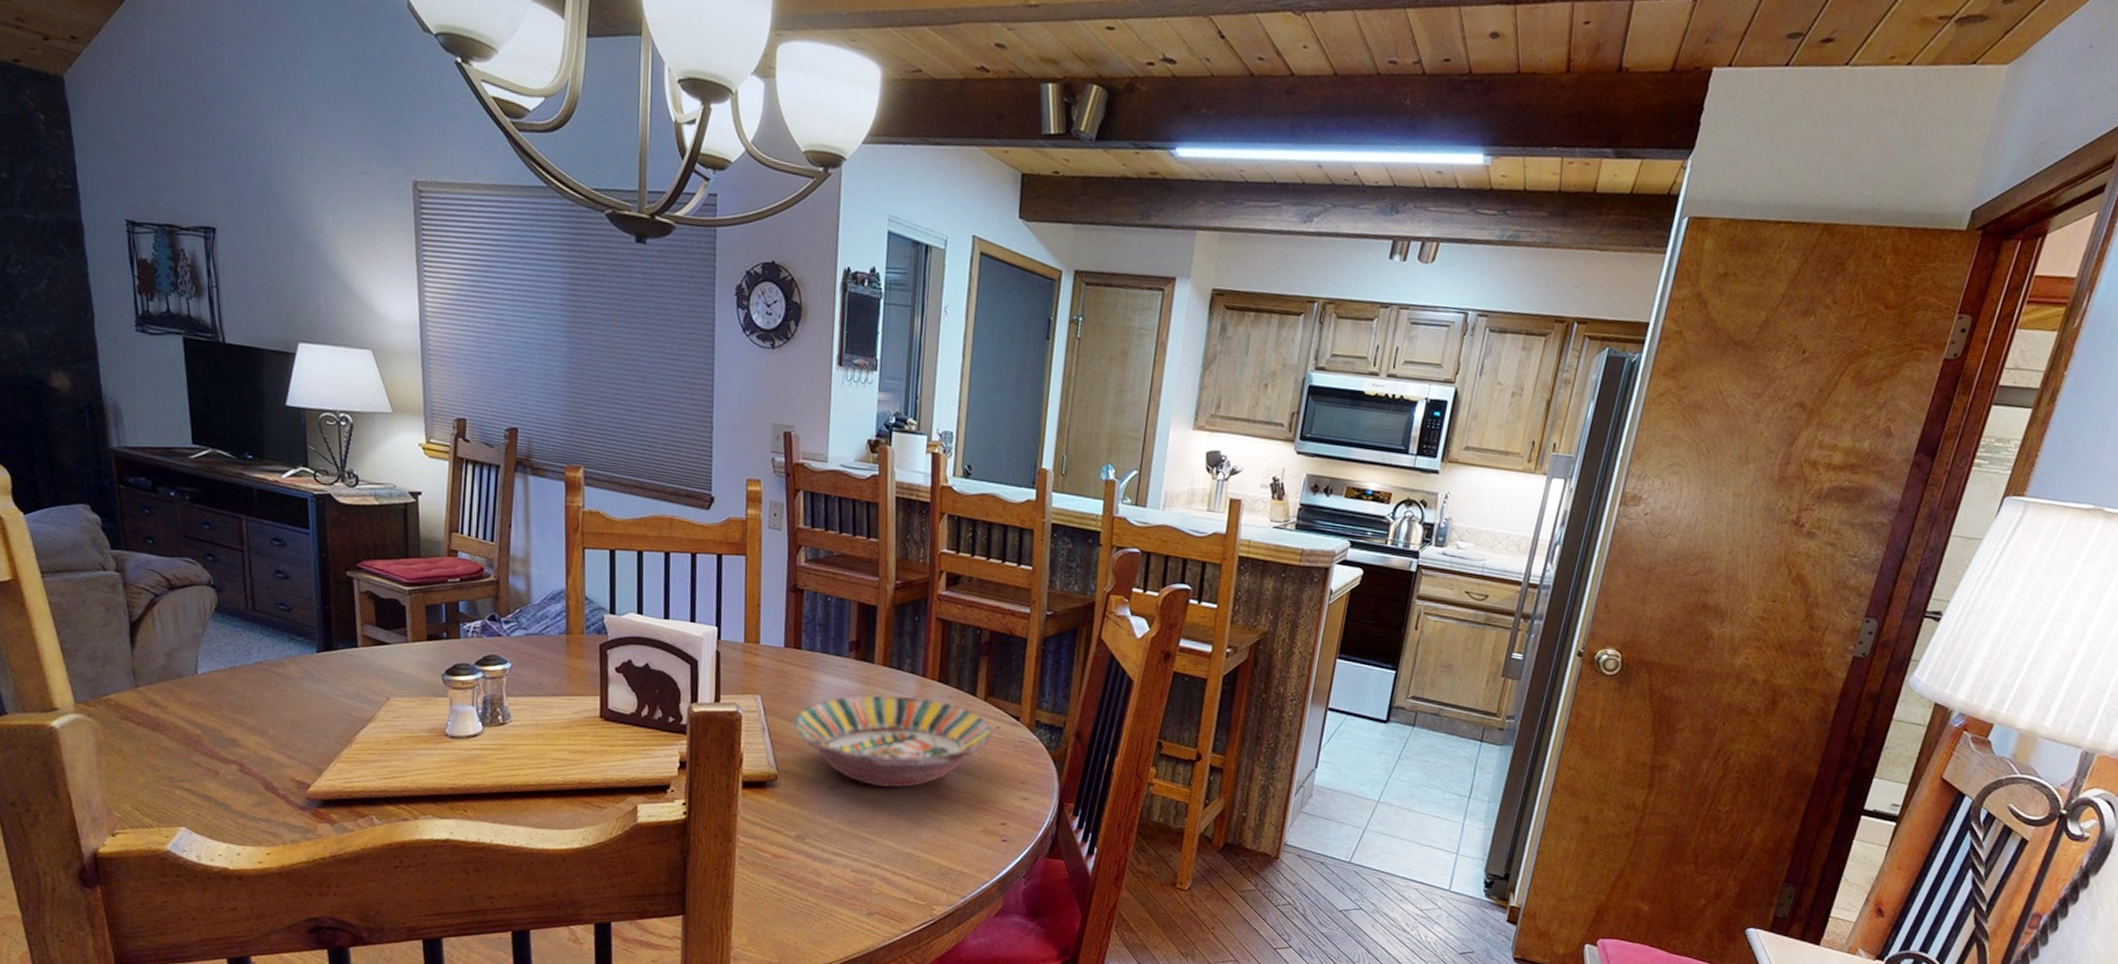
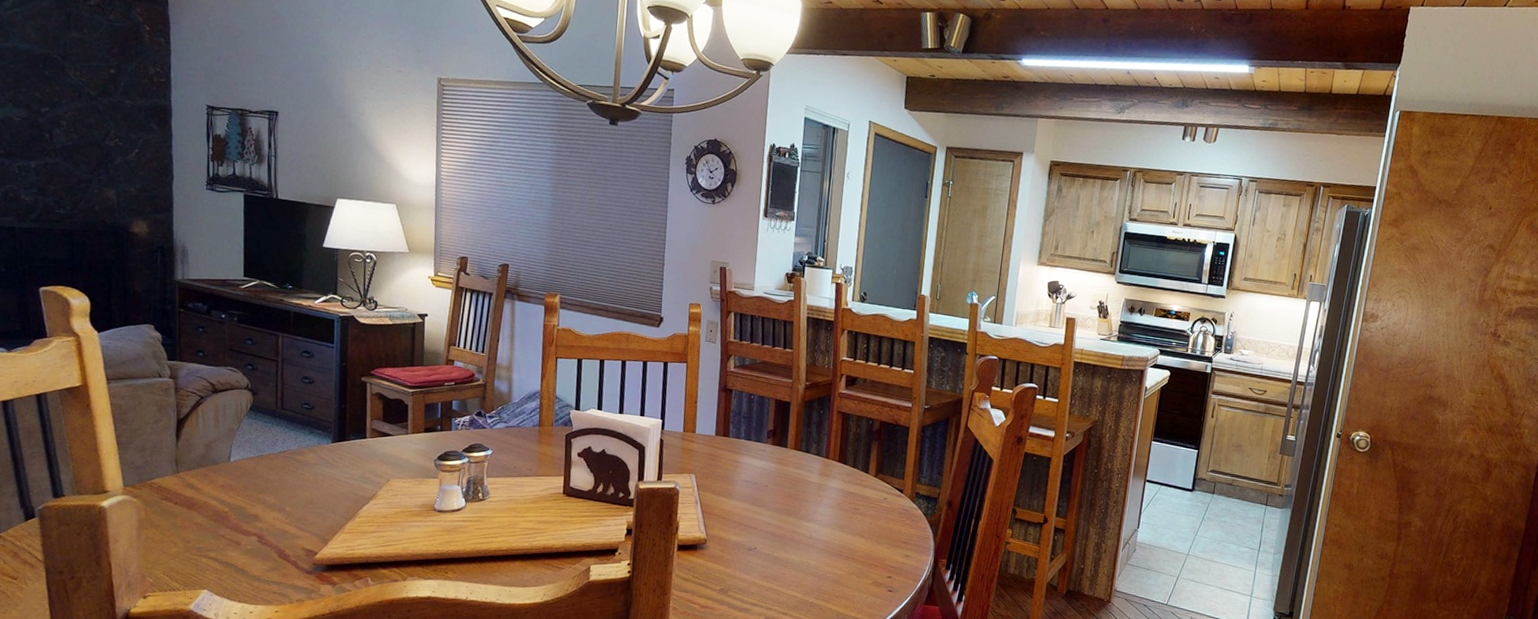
serving bowl: present [792,694,993,789] -> none [720,472,882,549]

